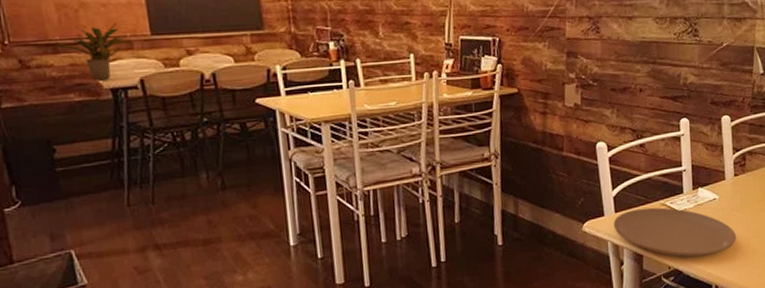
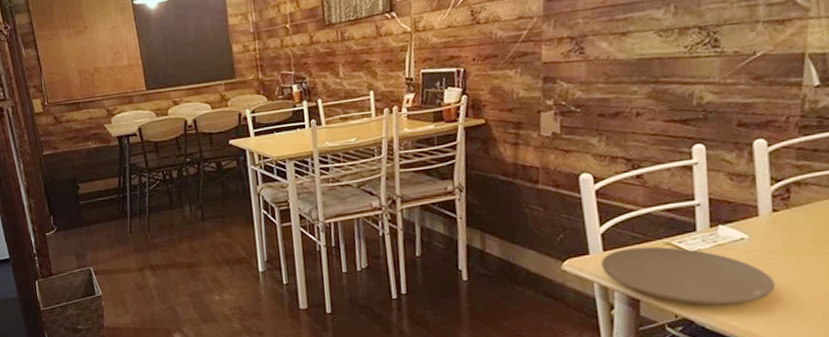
potted plant: present [54,23,134,81] -> none [78,82,134,131]

